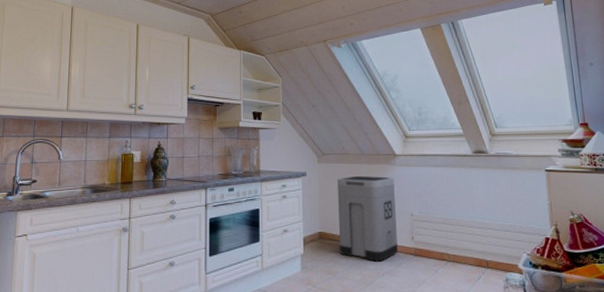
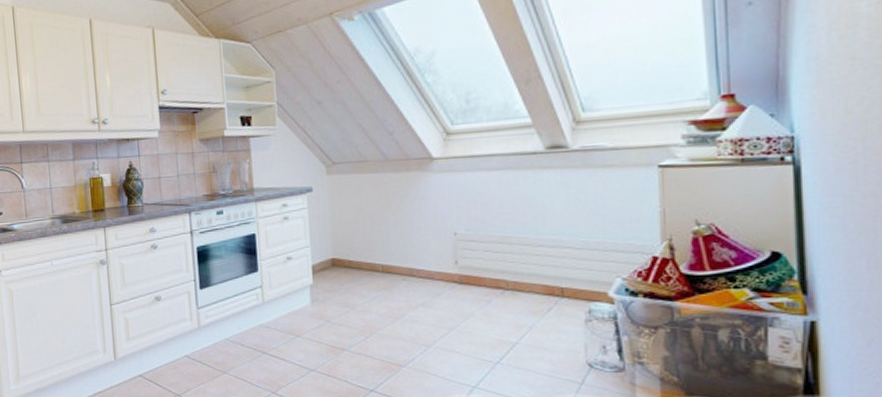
trash can: present [336,175,398,262] -> none [352,187,436,292]

